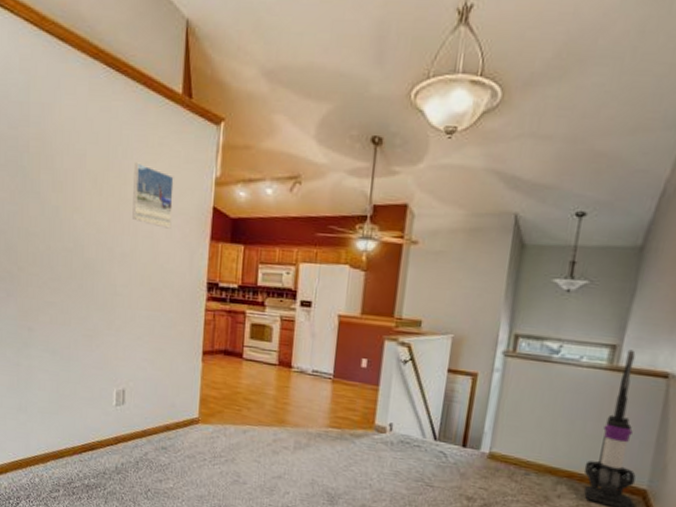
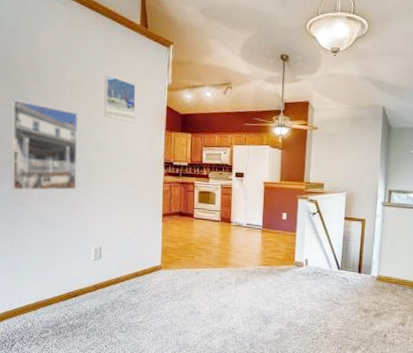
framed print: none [16,195,101,315] -> present [10,100,79,191]

